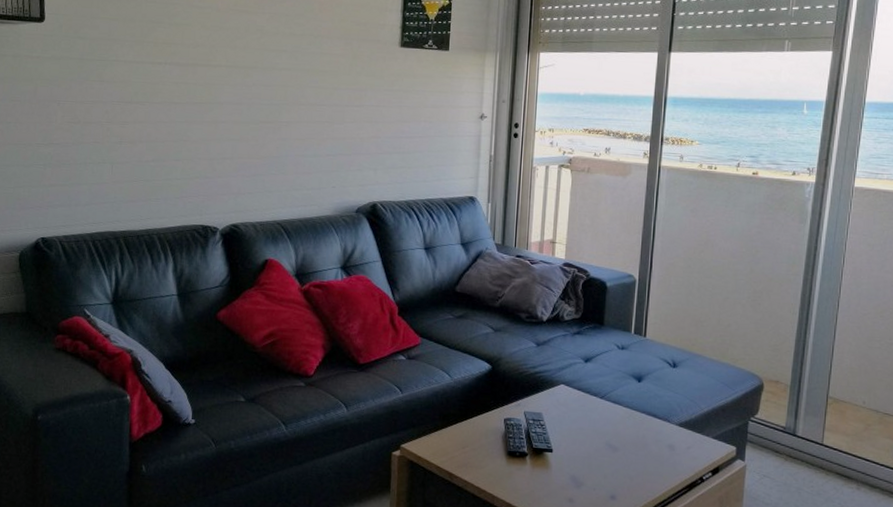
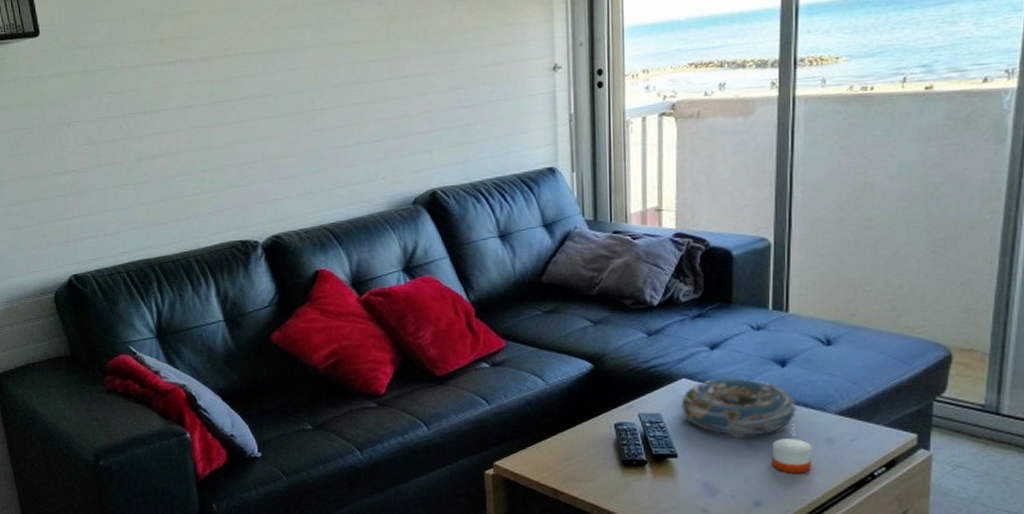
decorative bowl: none [558,387,648,440] -> present [681,379,797,438]
candle: none [626,442,657,474] -> present [771,439,812,473]

